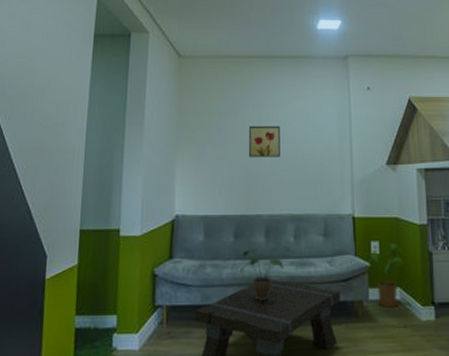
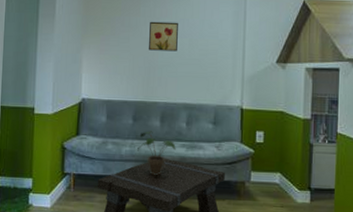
house plant: present [368,243,405,308] -> none [252,134,286,189]

